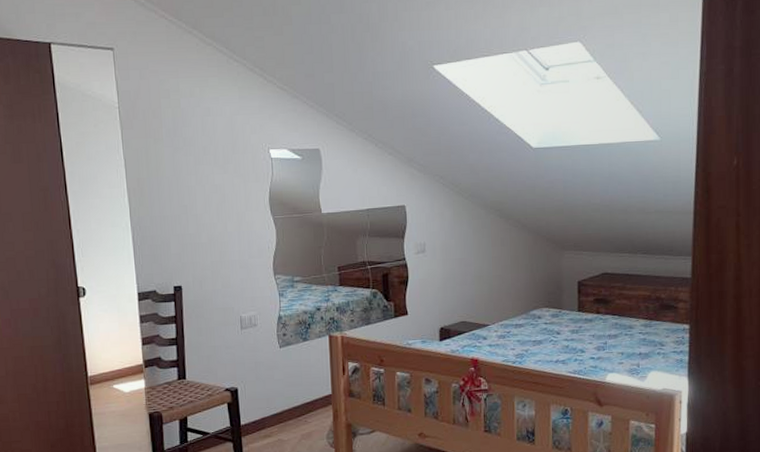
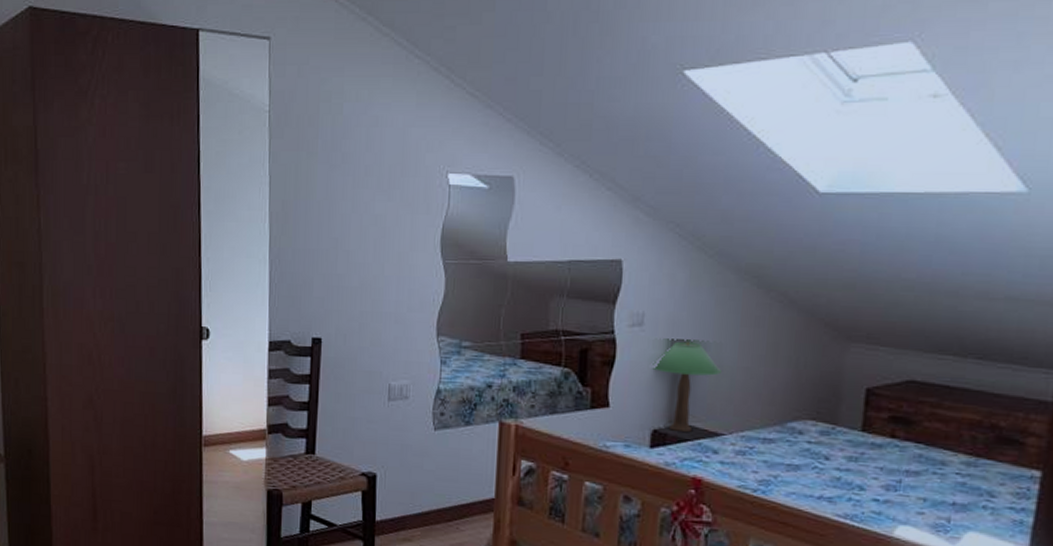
table lamp: none [435,260,483,328] -> present [652,341,723,433]

